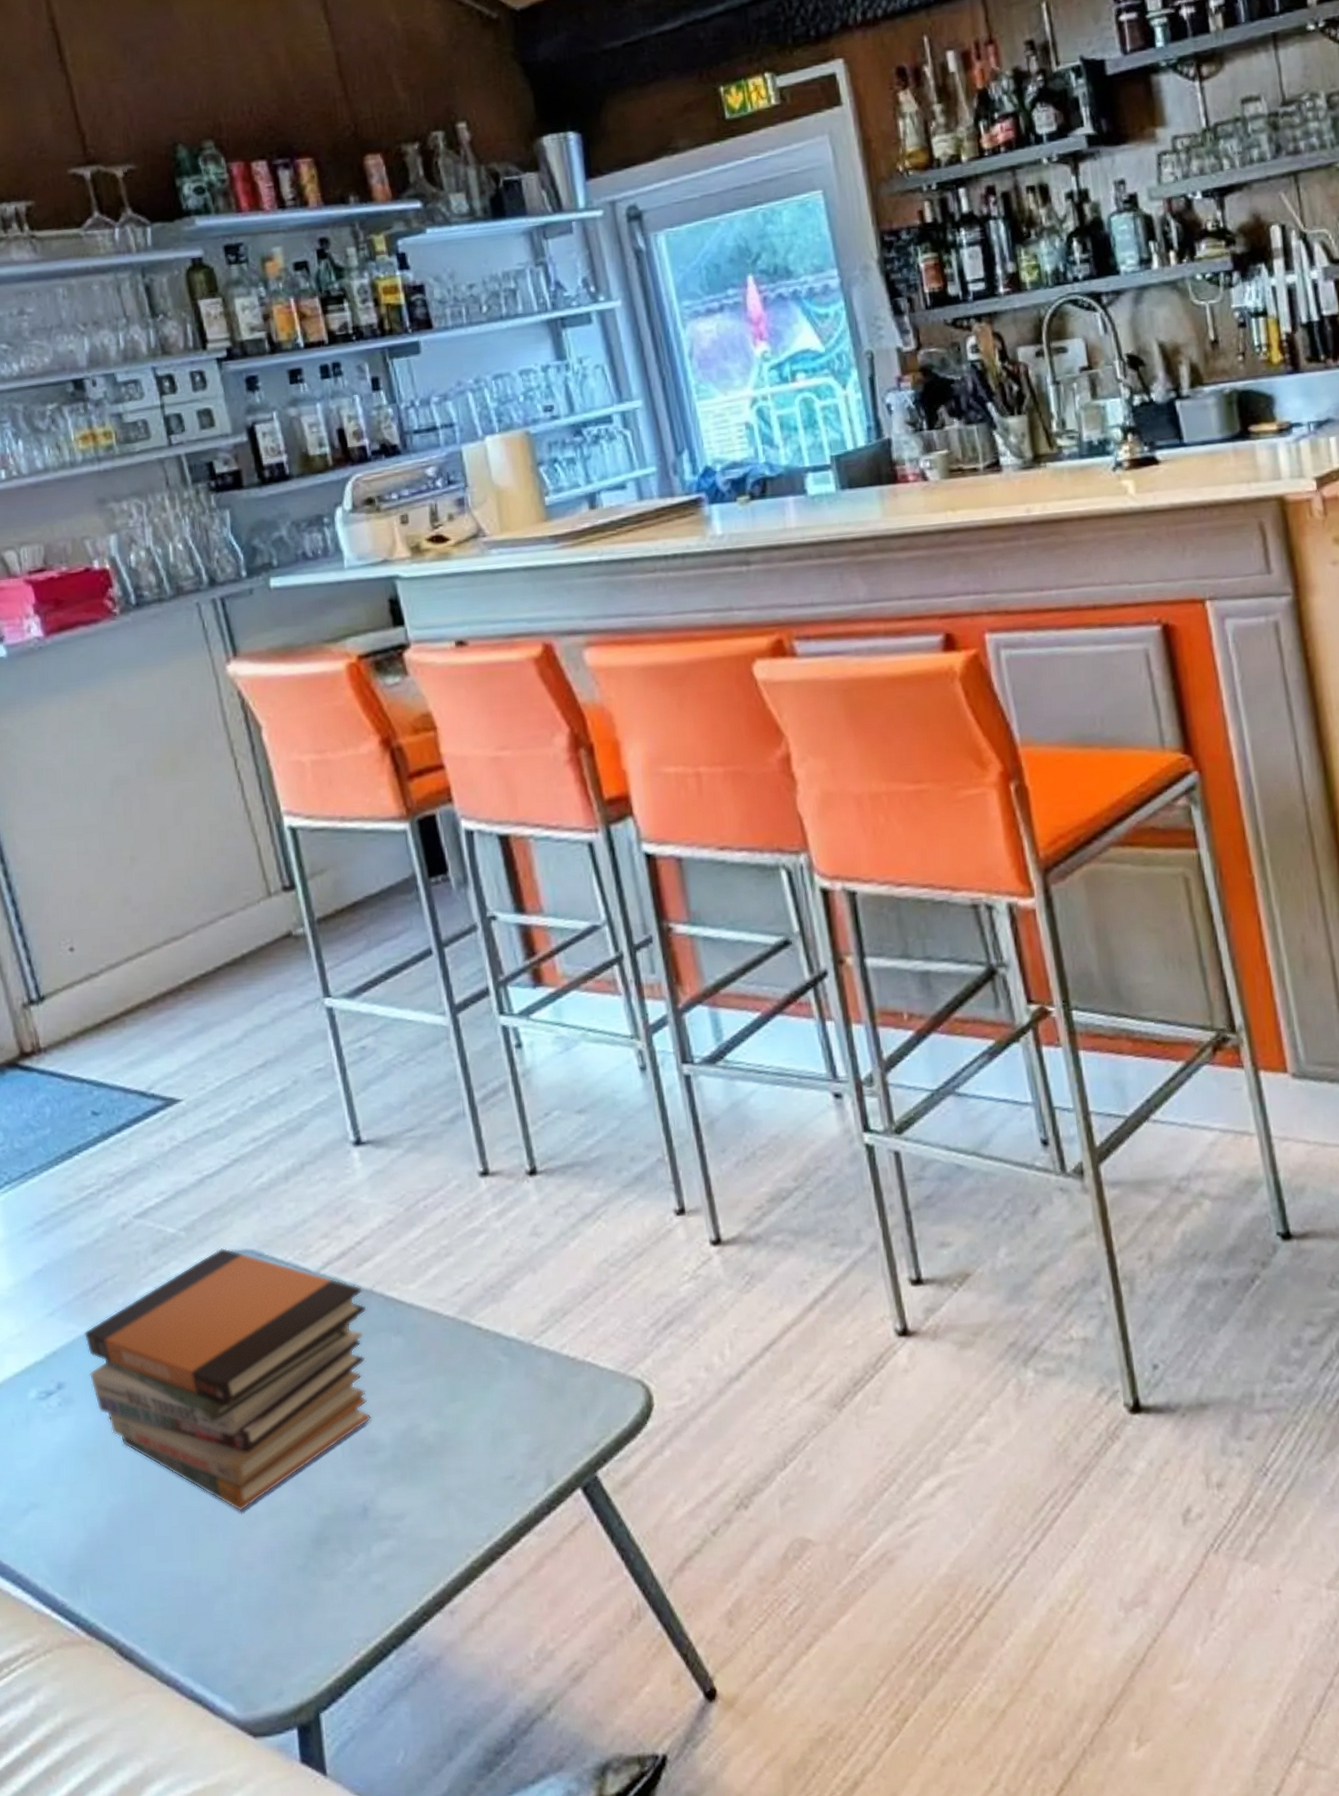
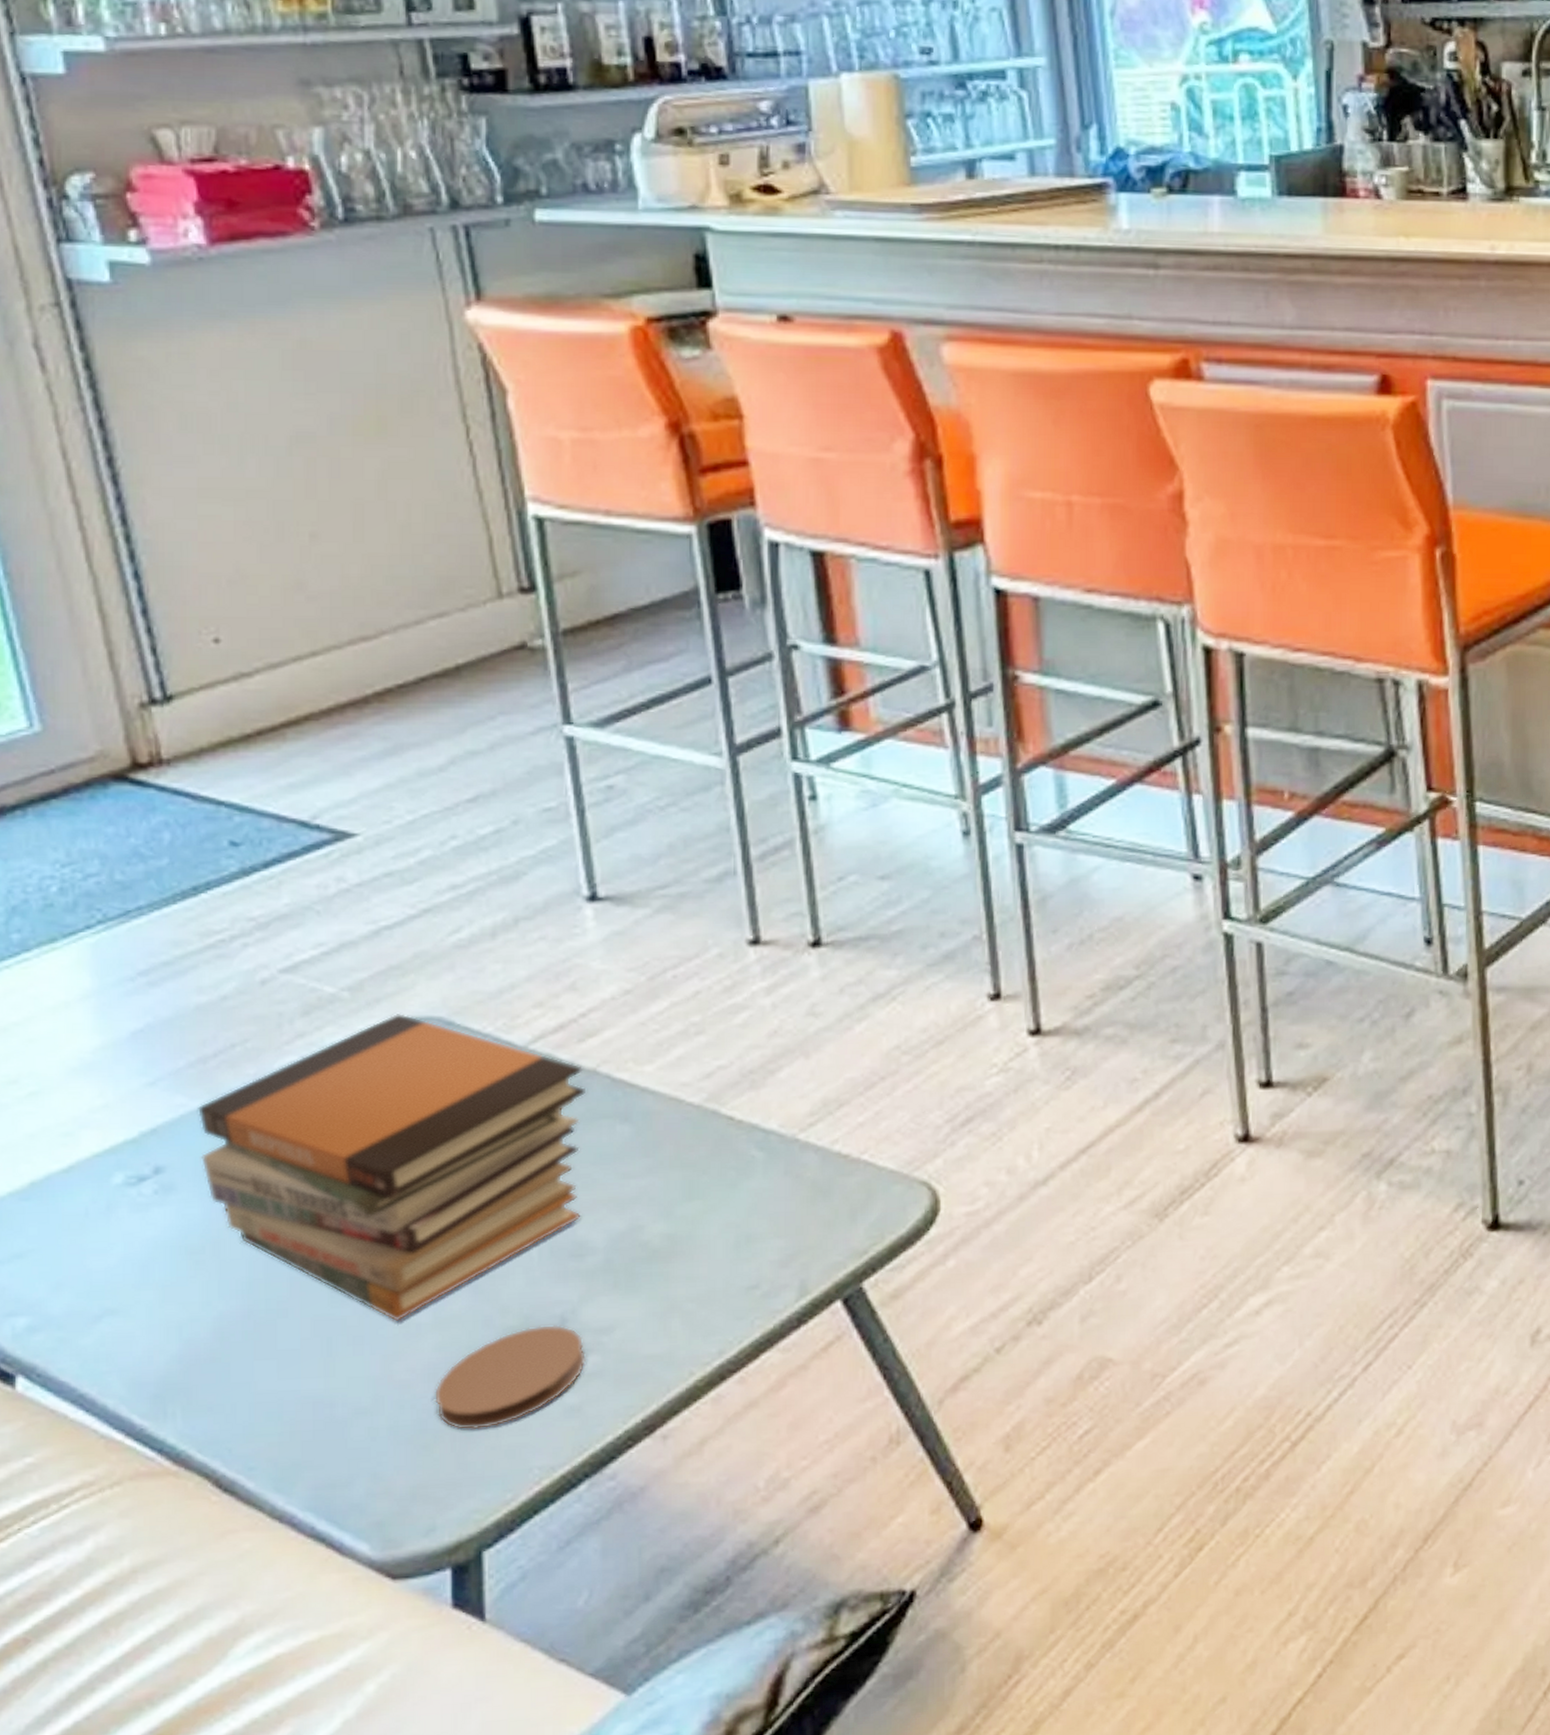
coaster: none [272,1512,386,1606] -> present [433,1324,587,1431]

